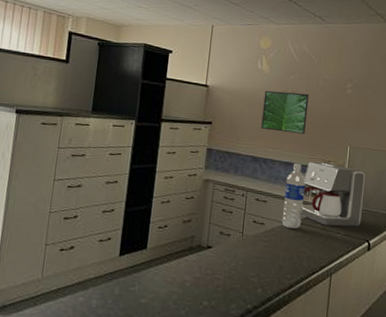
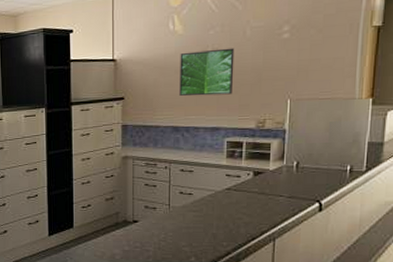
water bottle: present [282,163,306,229] -> none [212,126,237,196]
coffee maker: present [301,162,366,227] -> none [234,121,313,189]

